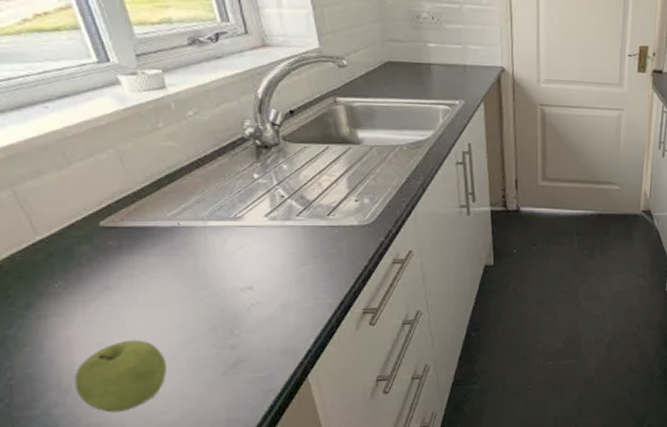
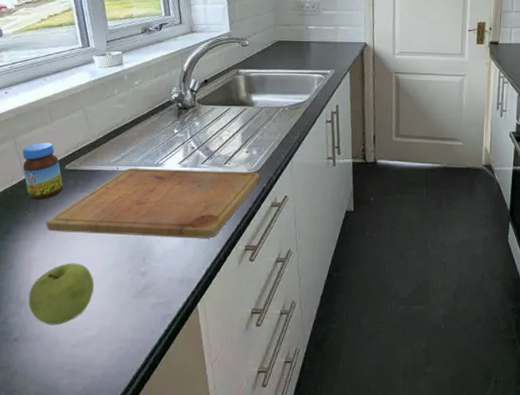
jar: none [29,192,102,266] -> present [22,142,64,200]
cutting board: none [83,222,376,304] -> present [46,167,260,238]

